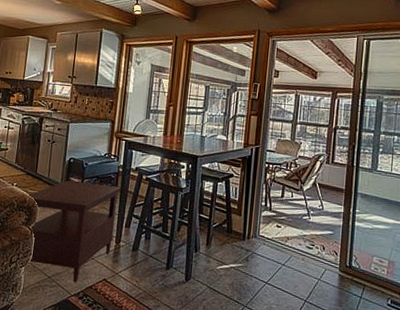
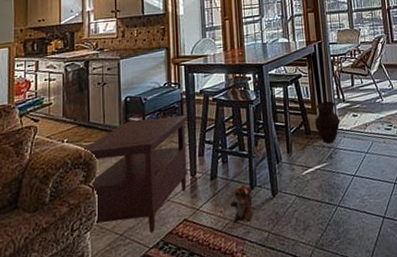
plush toy: none [146,262,168,297] -> present [230,184,254,224]
woven vase: none [237,205,263,247] -> present [315,101,341,144]

